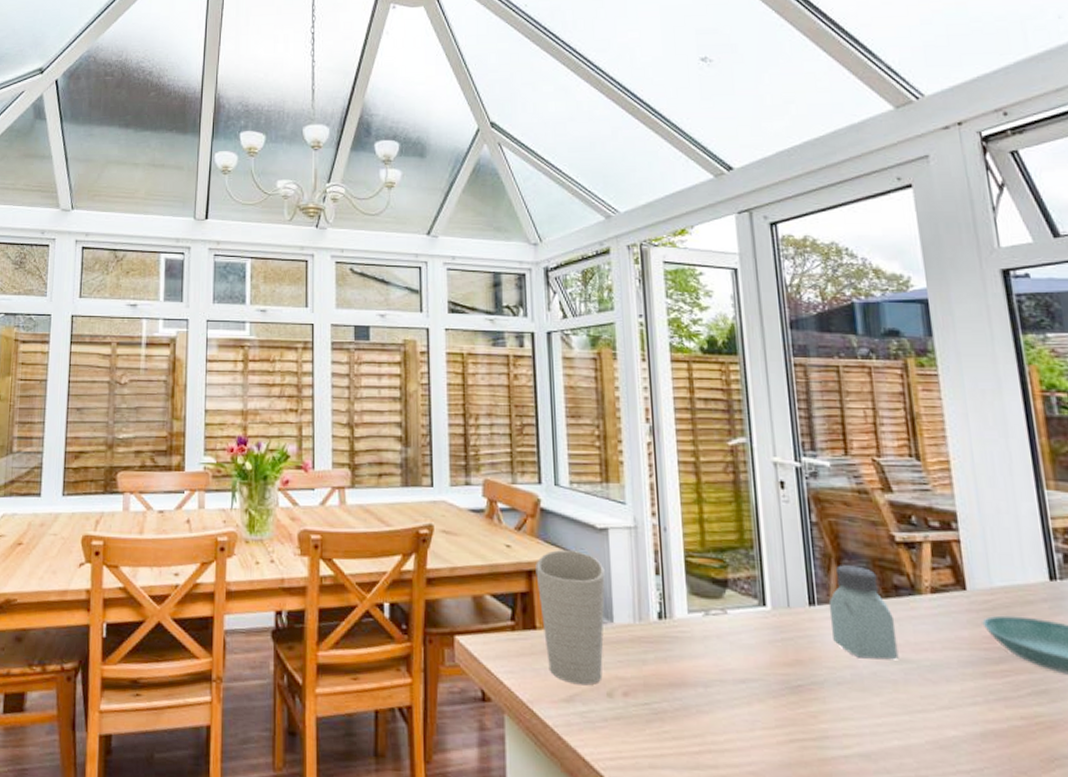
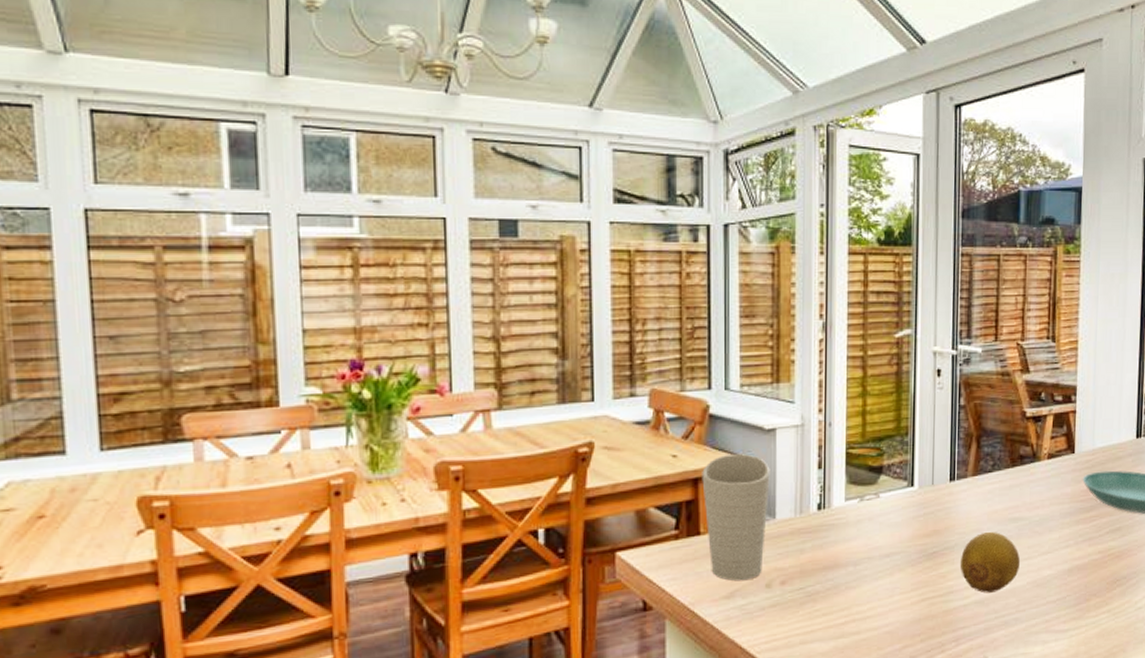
saltshaker: present [828,565,899,660] -> none [965,441,1017,522]
fruit: none [833,670,913,747] -> present [959,531,1020,593]

